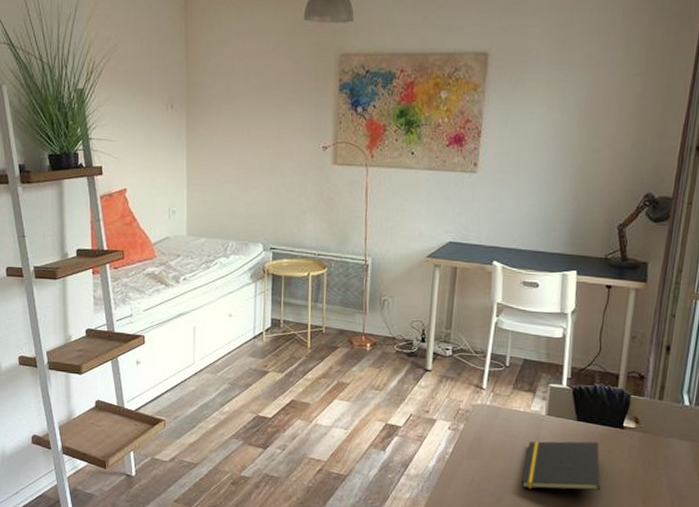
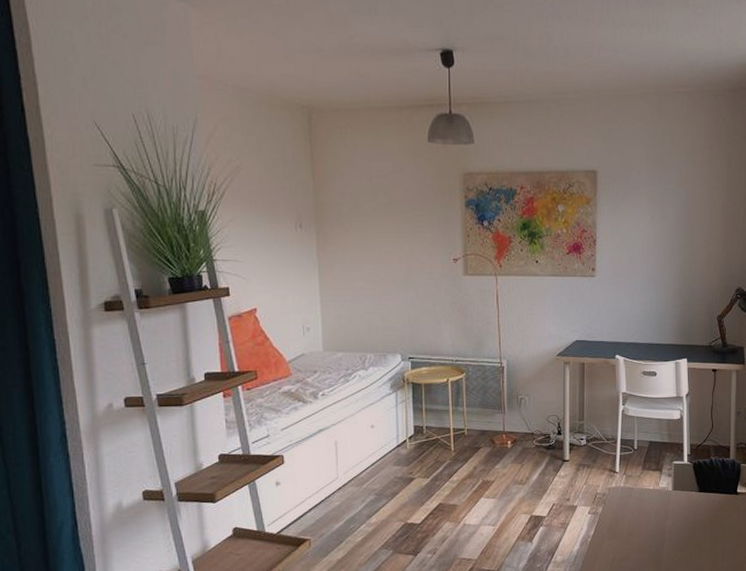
notepad: present [521,441,601,491] -> none [657,509,724,560]

